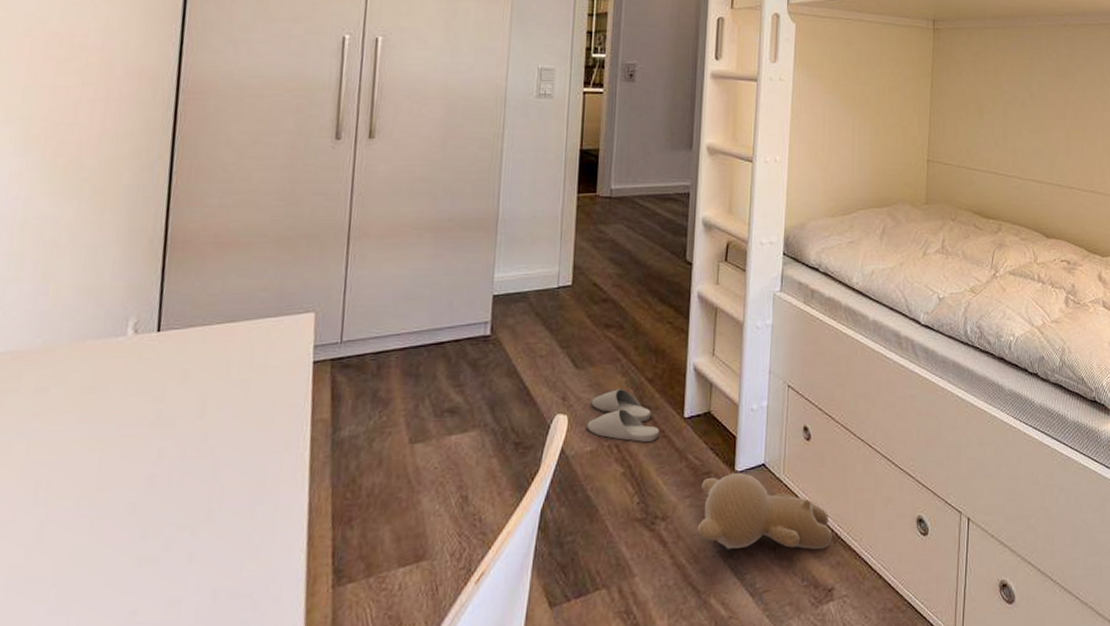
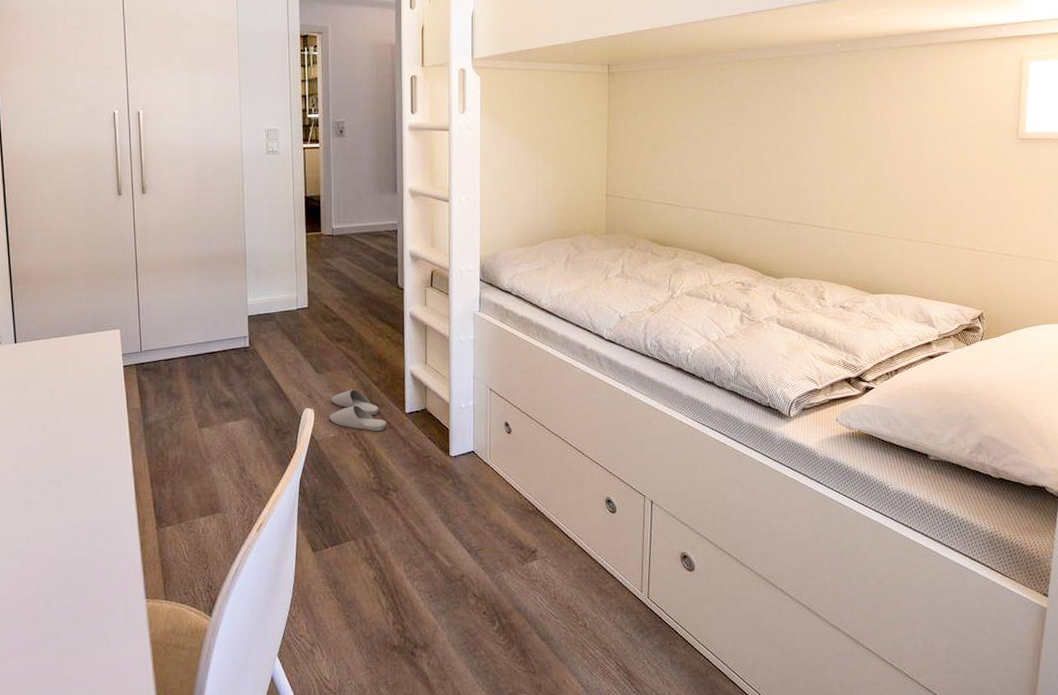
teddy bear: present [697,472,832,550] -> none [422,457,533,520]

